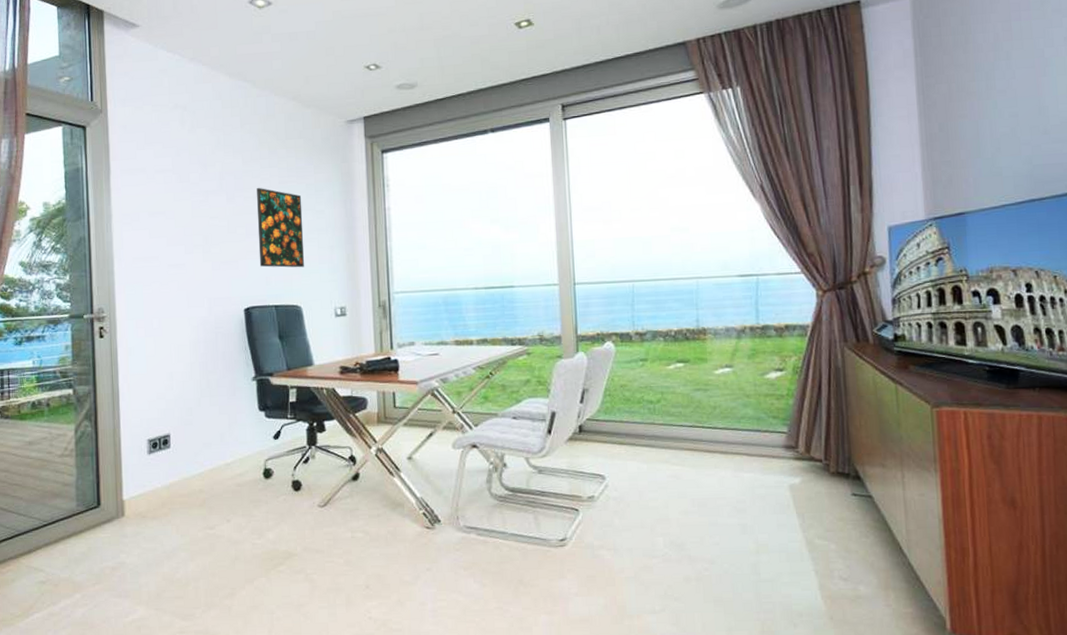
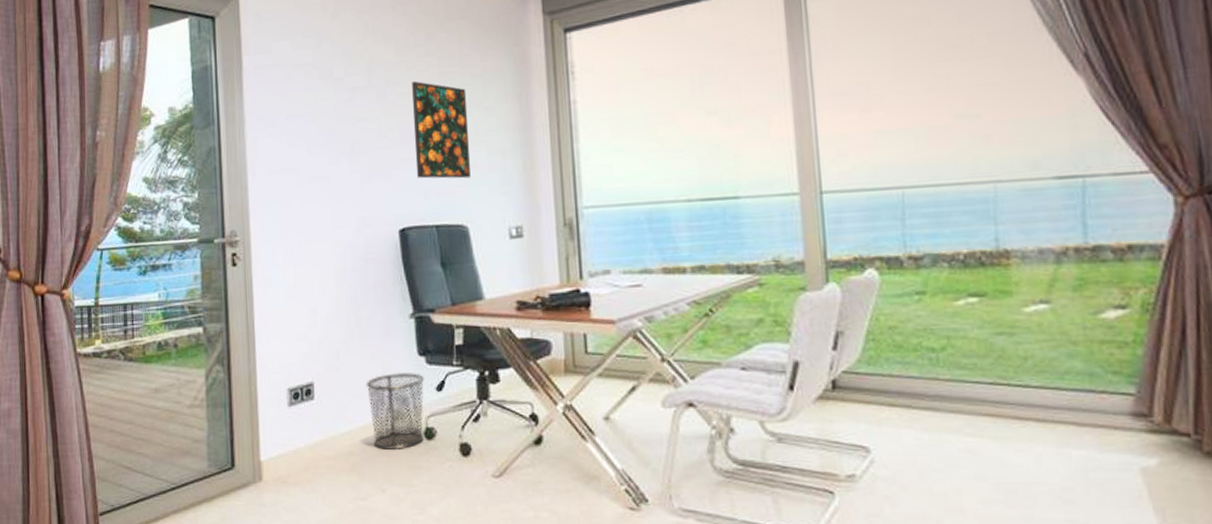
waste bin: none [214,424,264,488] -> present [366,372,425,451]

